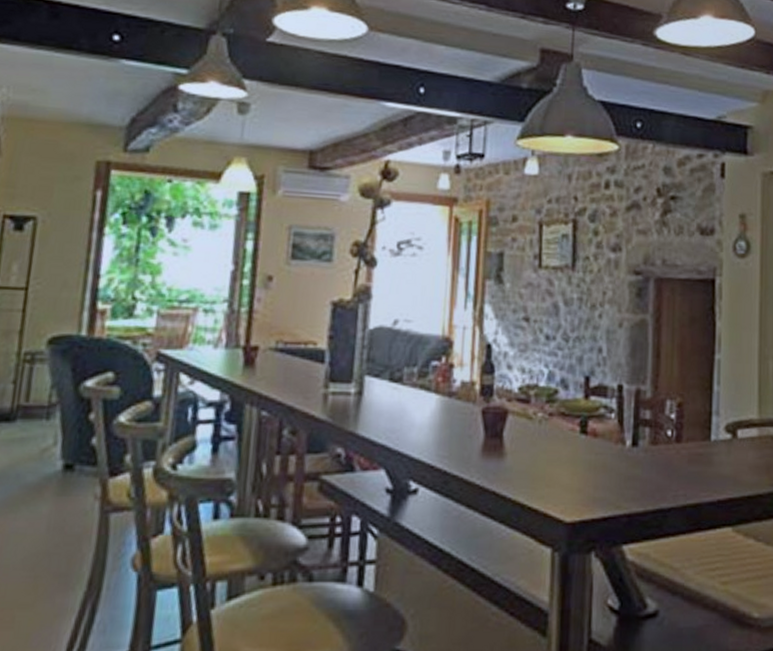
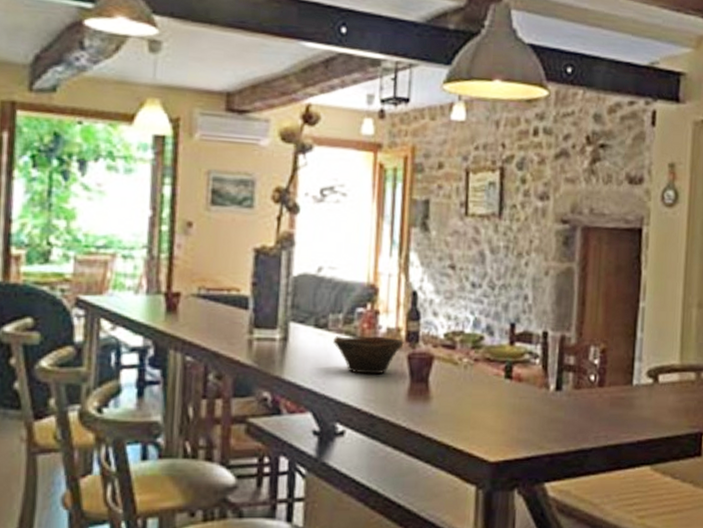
bowl: none [406,389,478,430] -> present [332,335,404,375]

